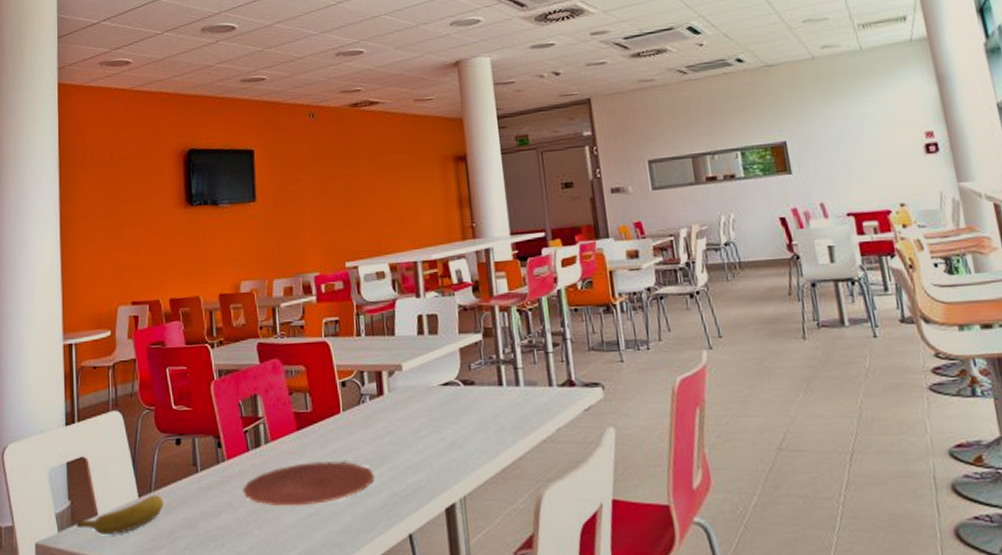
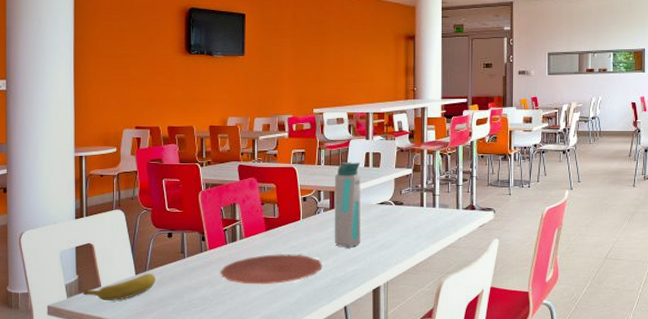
water bottle: none [379,329,424,450] -> present [334,162,362,248]

